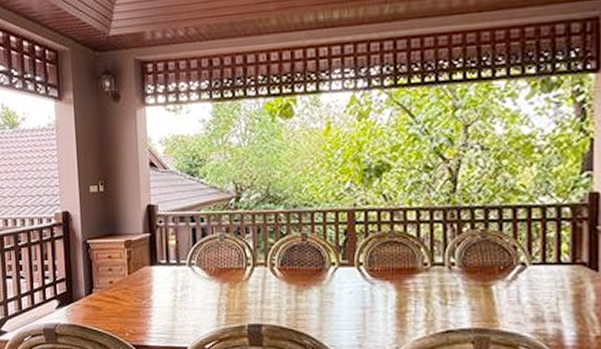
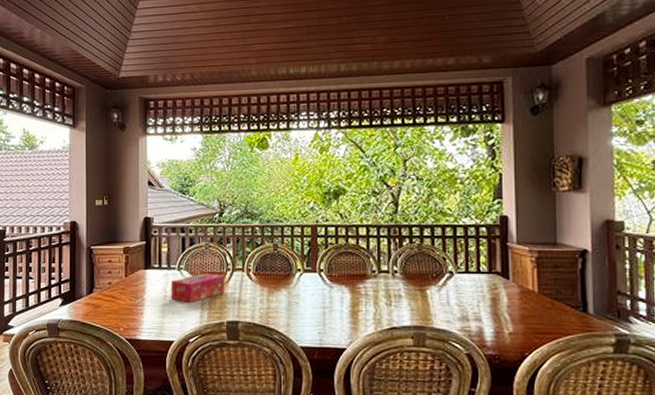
tissue box: none [181,269,245,303] -> present [170,273,225,303]

